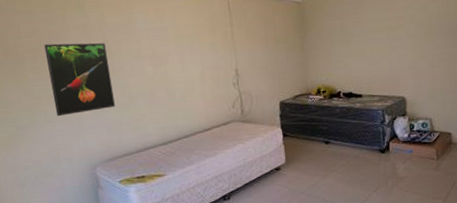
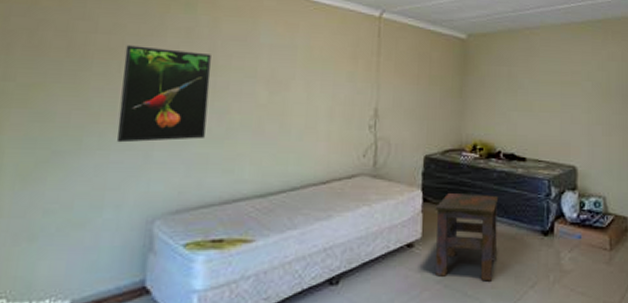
side table: none [293,126,345,190] -> present [435,193,499,282]

